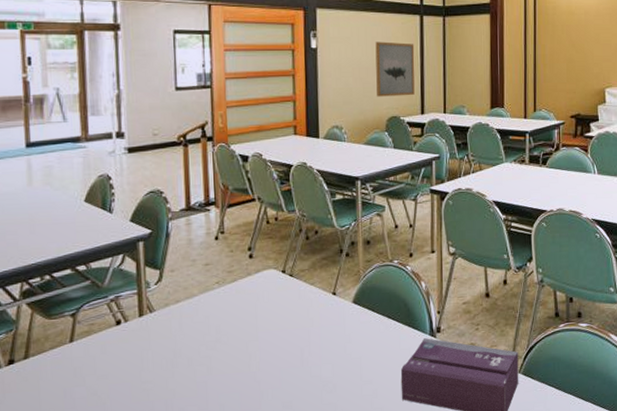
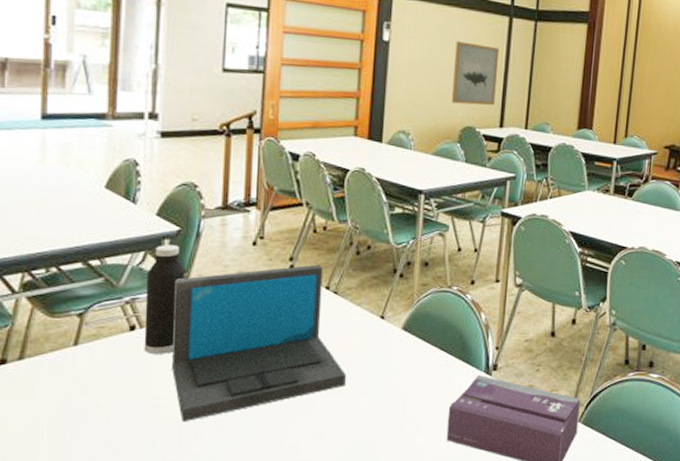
water bottle: none [126,246,161,344] -> present [144,245,187,354]
laptop: none [151,251,308,403] -> present [172,264,347,422]

